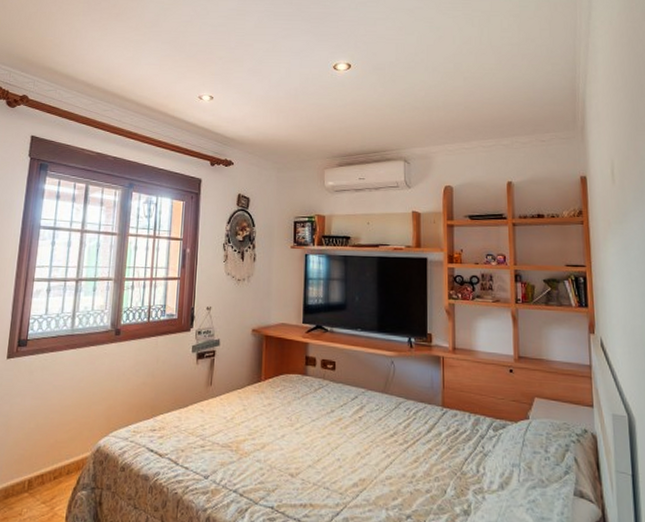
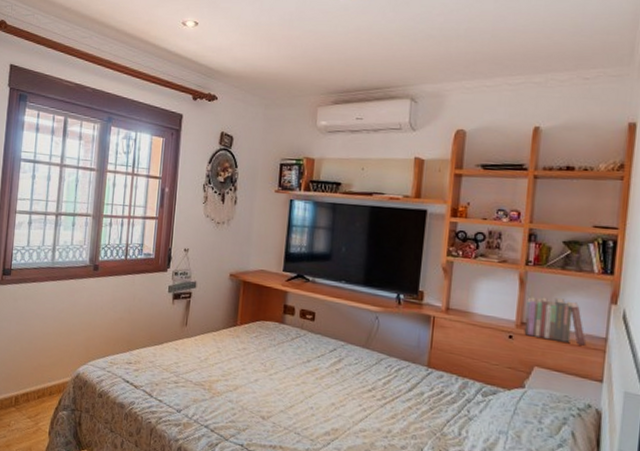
books: none [520,331,574,374] -> present [524,296,585,346]

